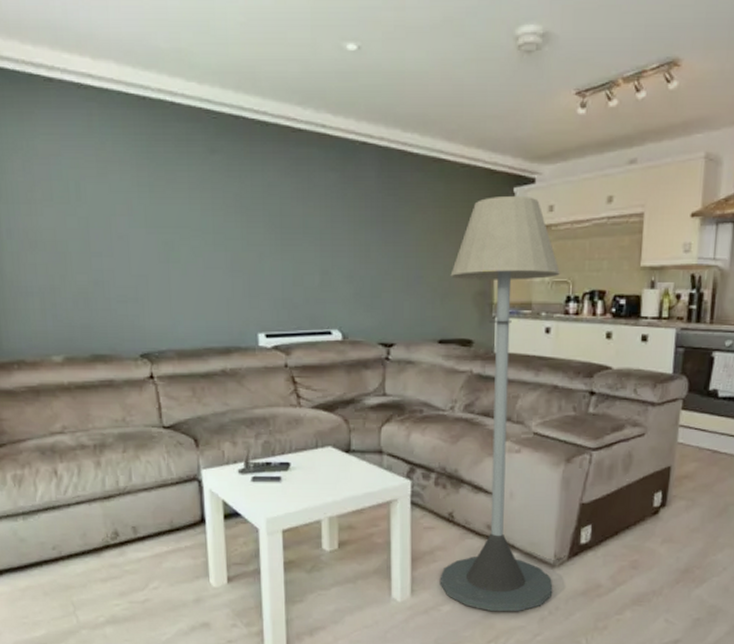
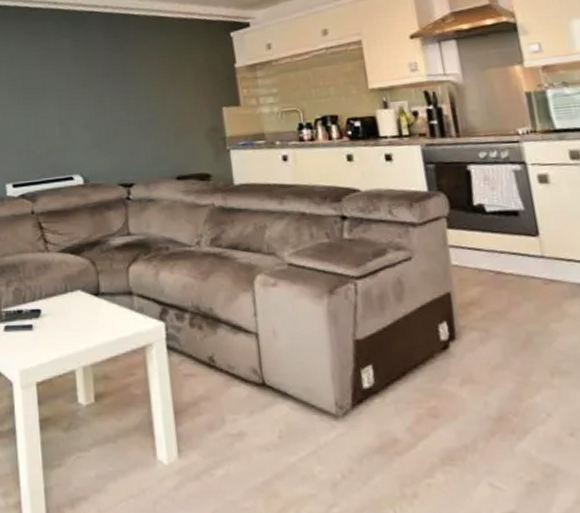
floor lamp: present [439,195,560,612] -> none [180,38,342,476]

